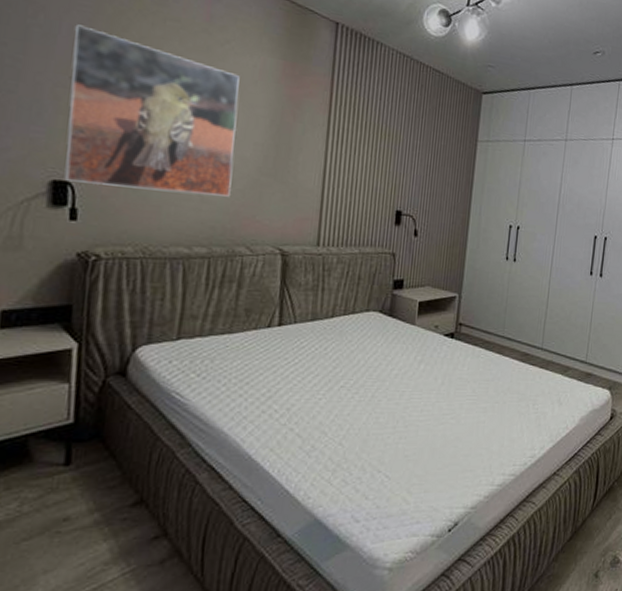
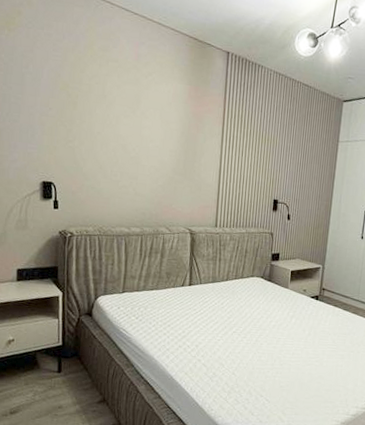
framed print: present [64,24,240,197] -> none [49,70,159,191]

